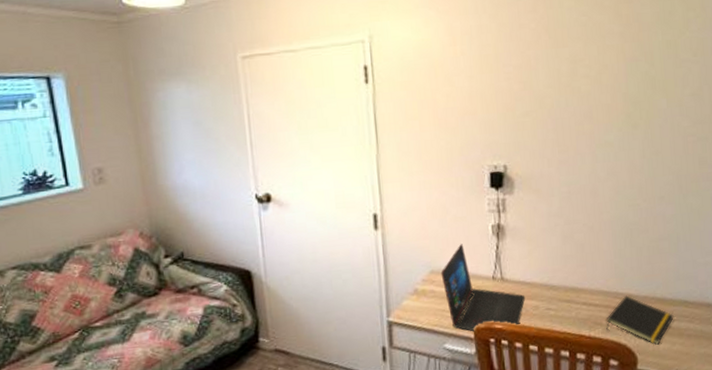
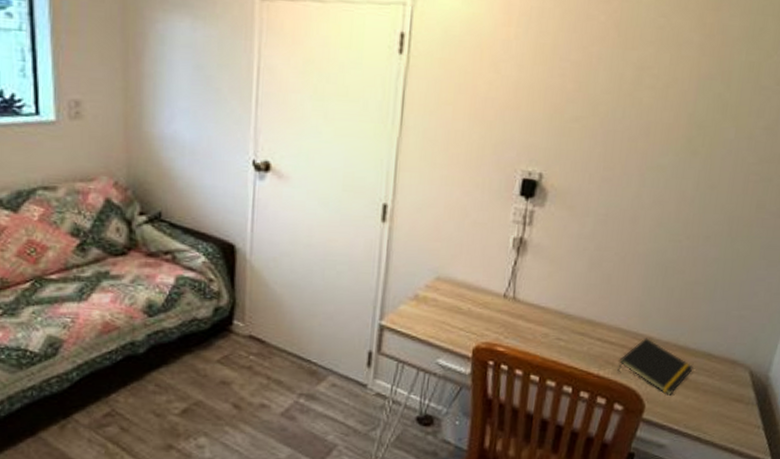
laptop: present [441,244,526,332] -> none [447,253,536,351]

